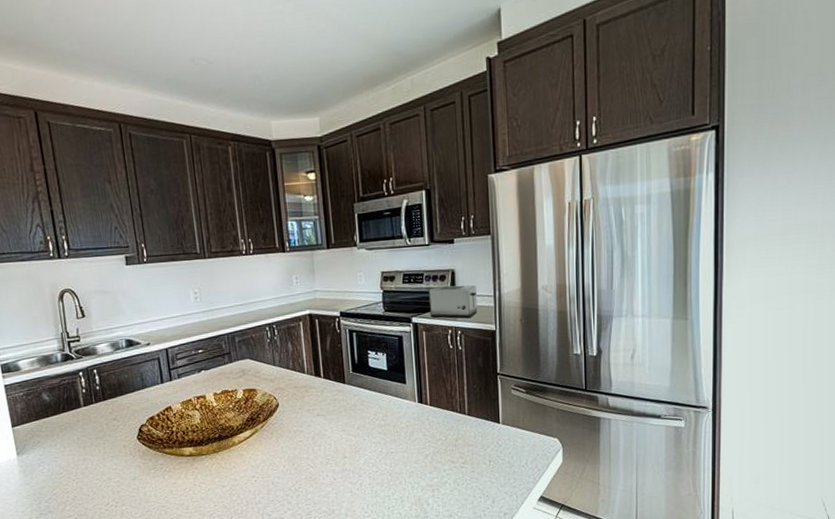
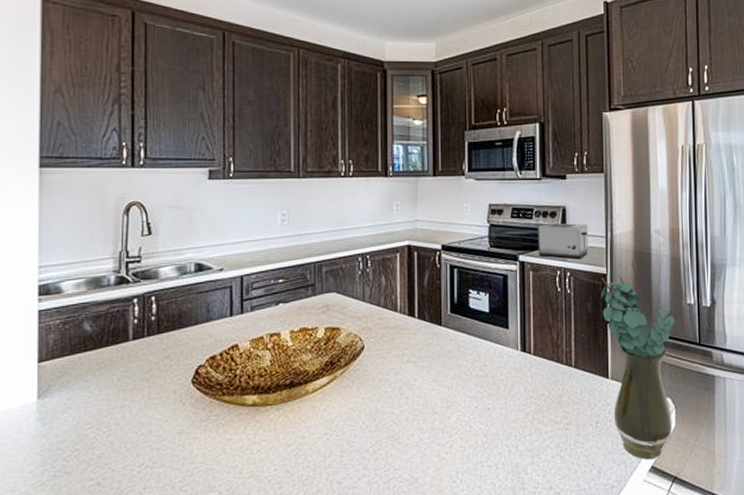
vase: none [490,332,563,491] -> present [600,277,676,460]

